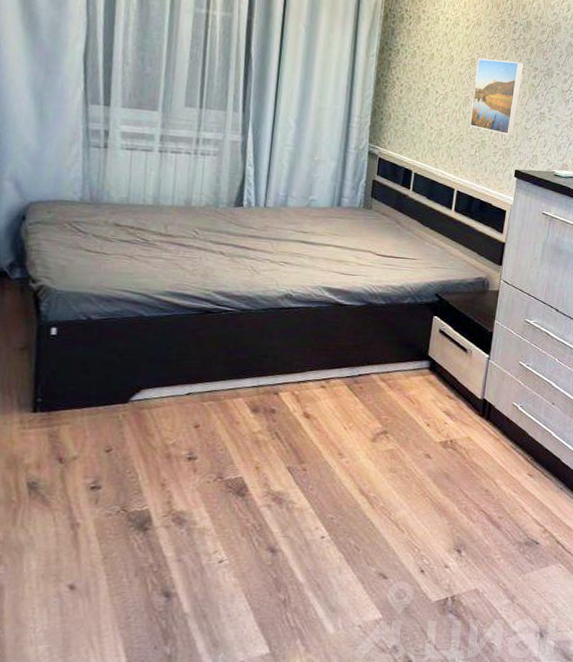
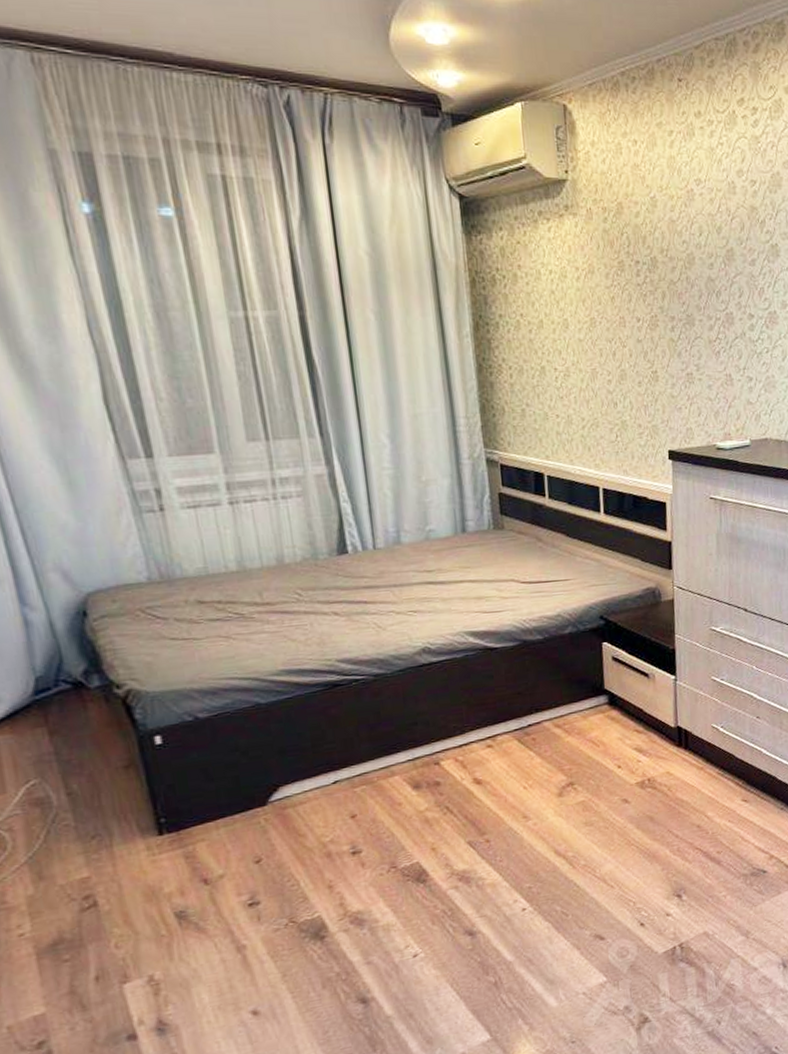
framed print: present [469,58,525,136] -> none [599,313,659,409]

